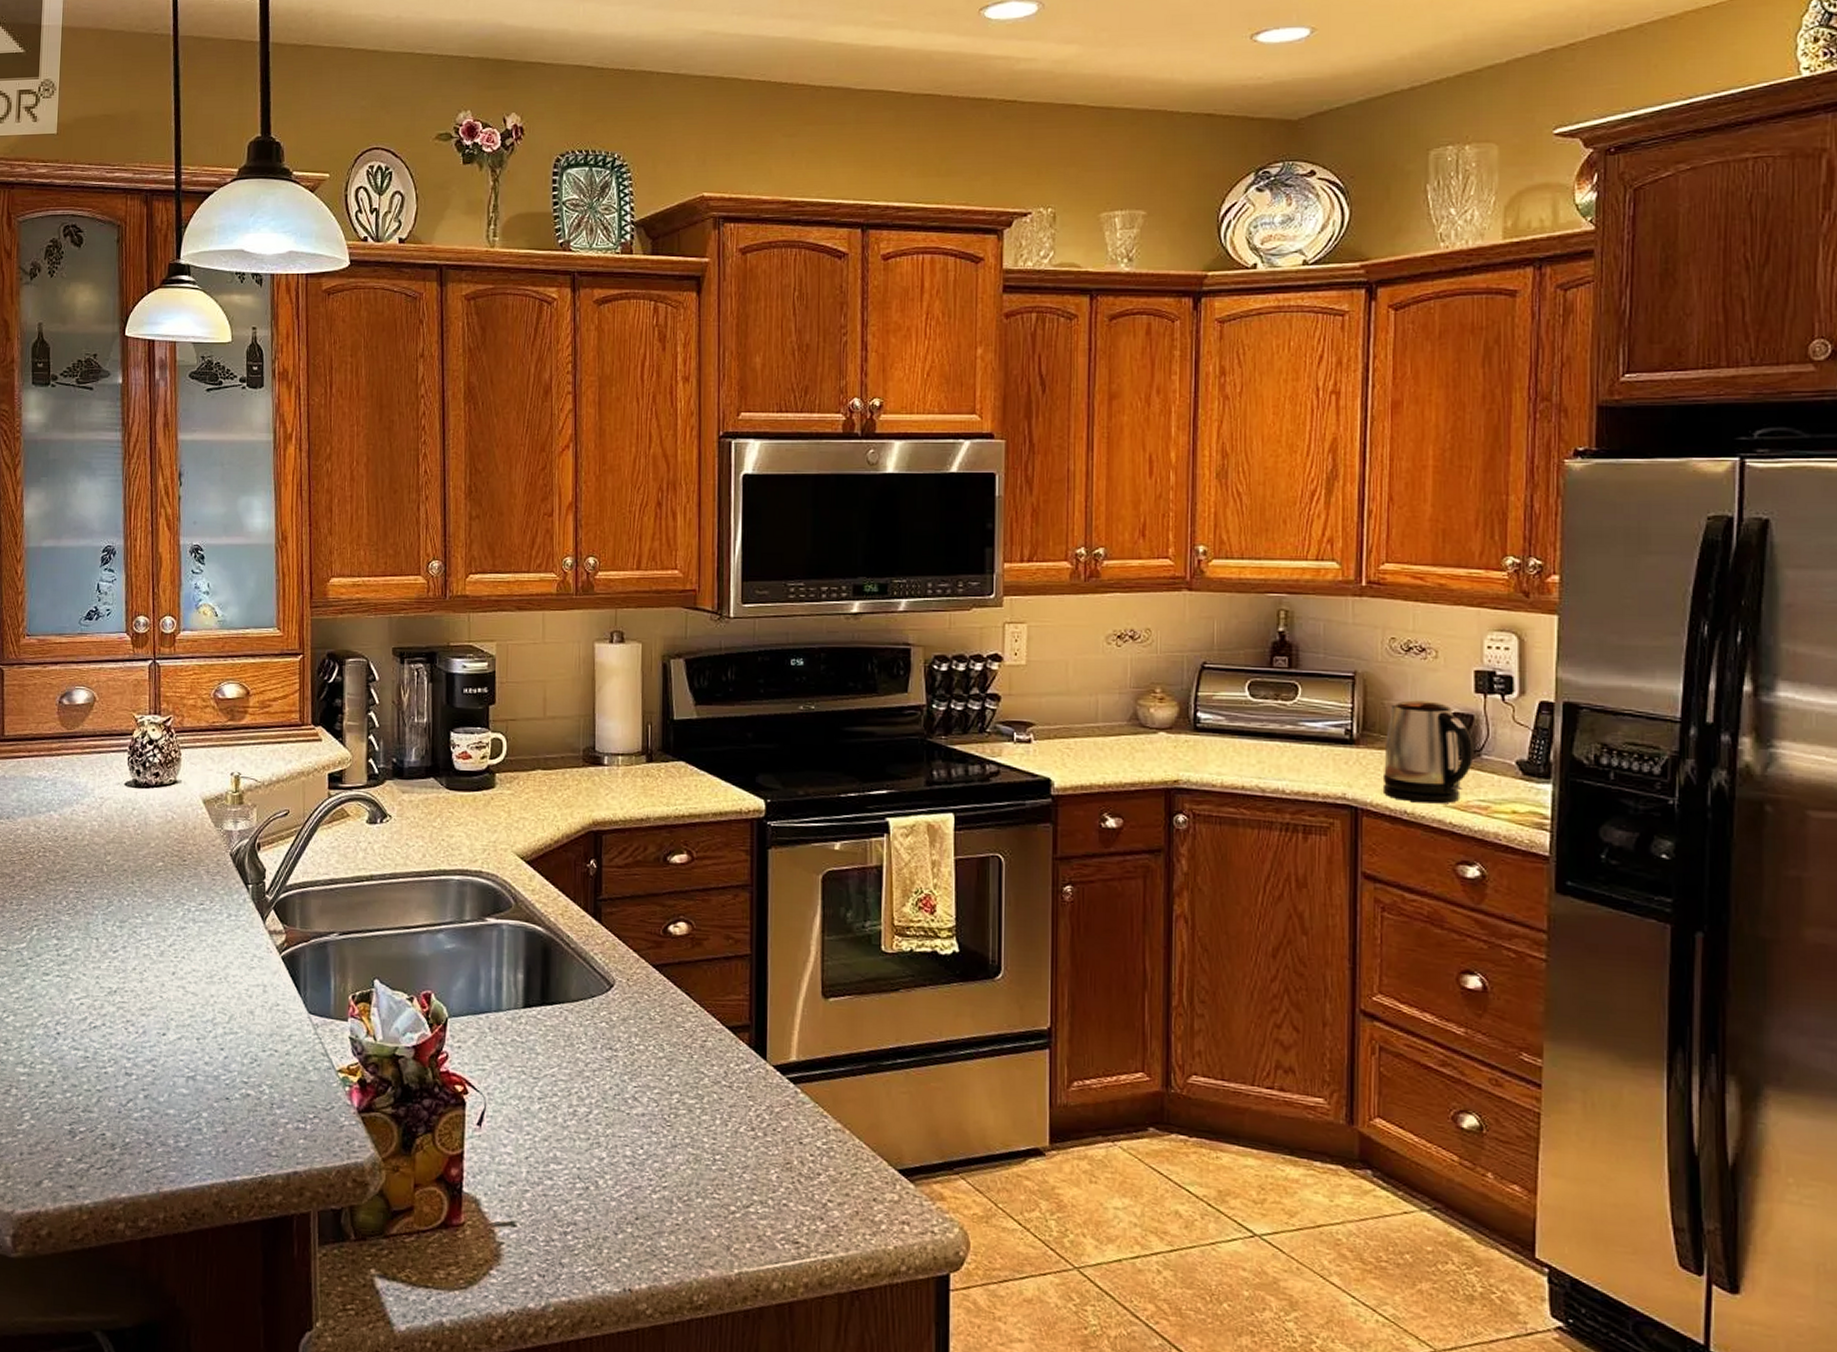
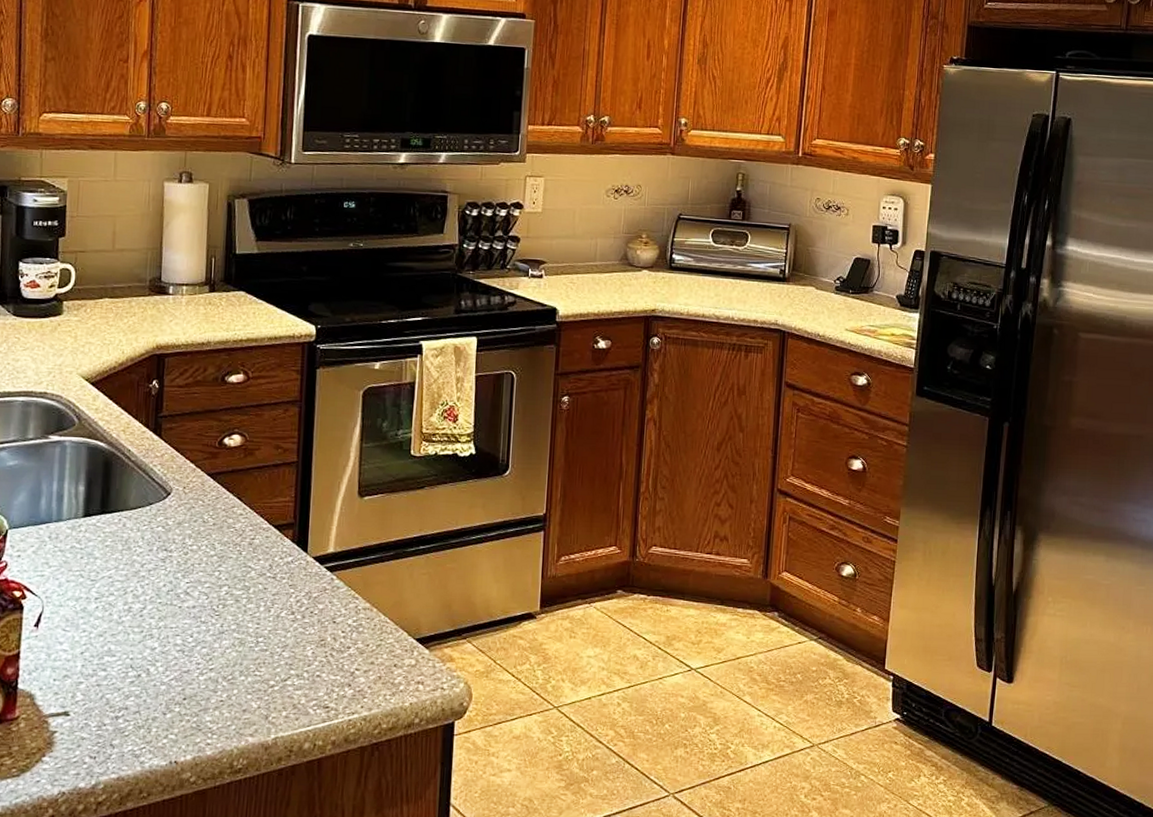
kettle: present [1382,700,1474,804] -> none [803,247,869,328]

